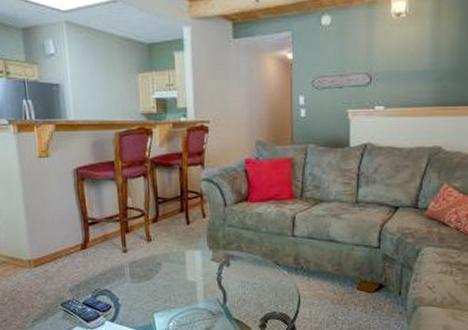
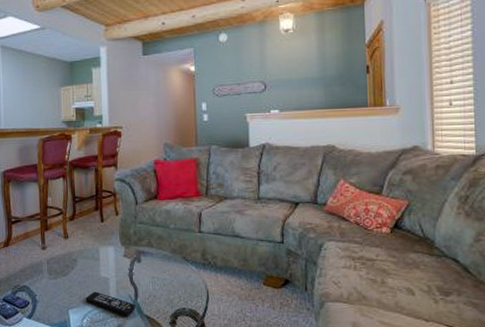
remote control: none [171,295,225,320] -> present [85,291,137,316]

